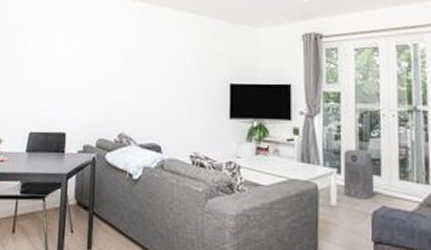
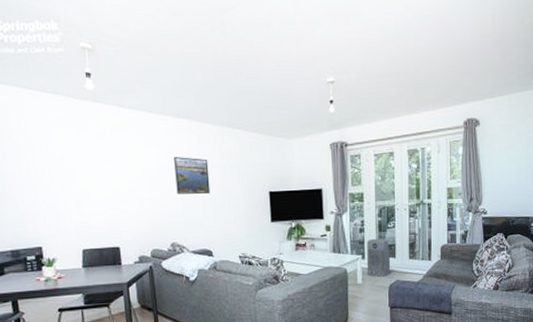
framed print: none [131,42,168,83] -> present [174,157,211,195]

